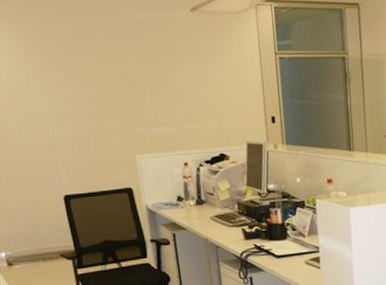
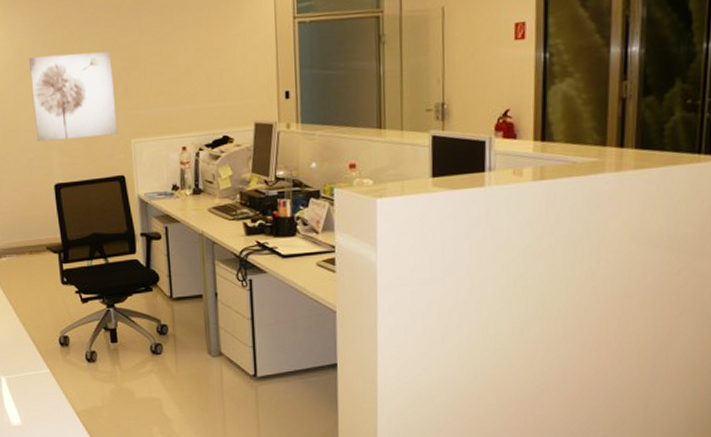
wall art: none [29,73,123,156] -> present [29,51,118,142]

